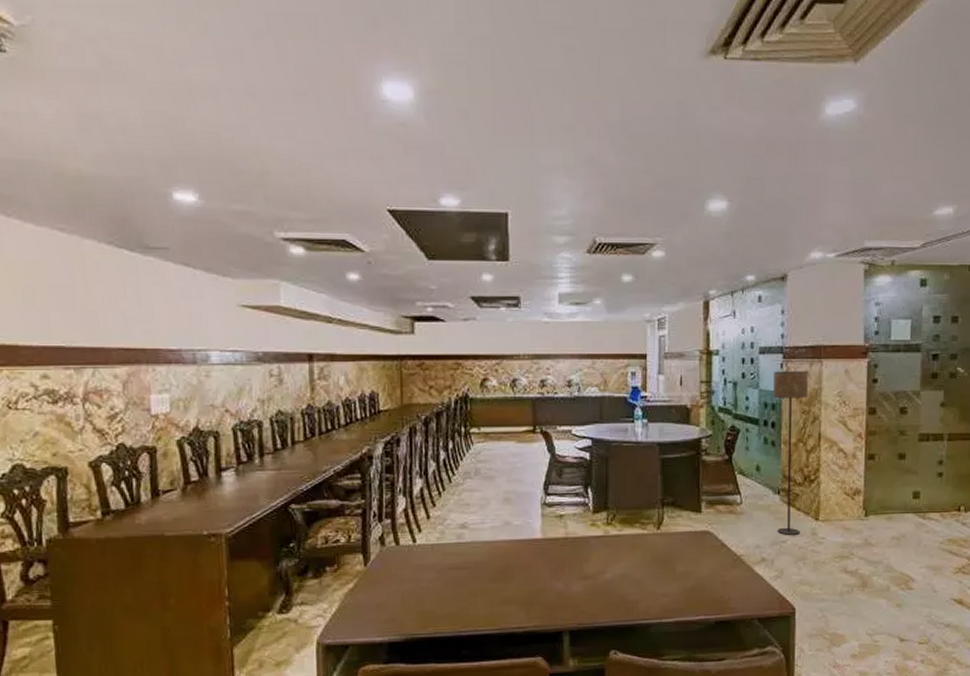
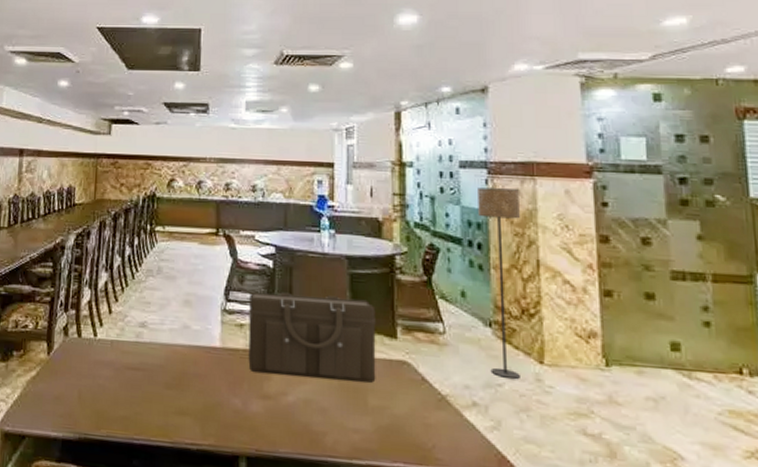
briefcase: none [567,480,684,558] -> present [248,292,376,383]

